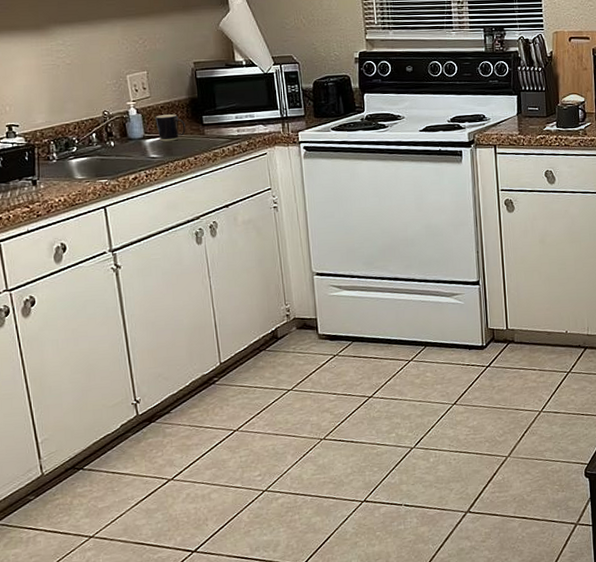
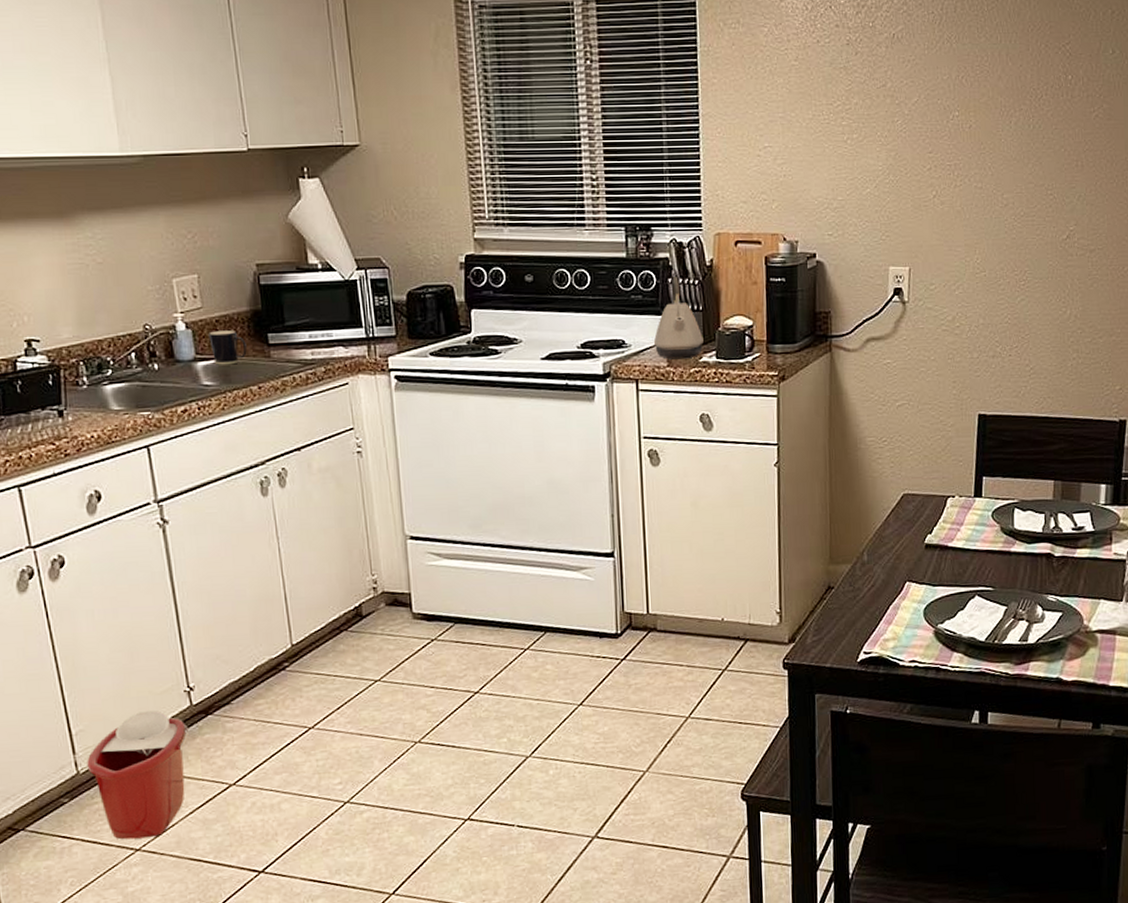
bucket: none [50,420,136,529] -> present [87,710,190,840]
kettle: none [507,65,547,129] -> present [653,277,704,360]

